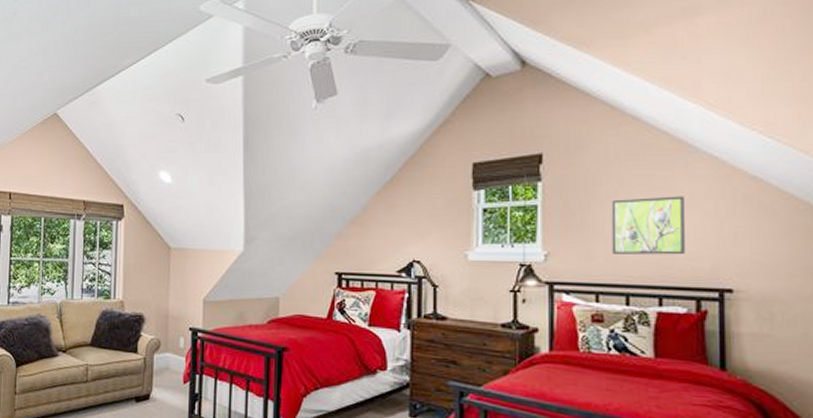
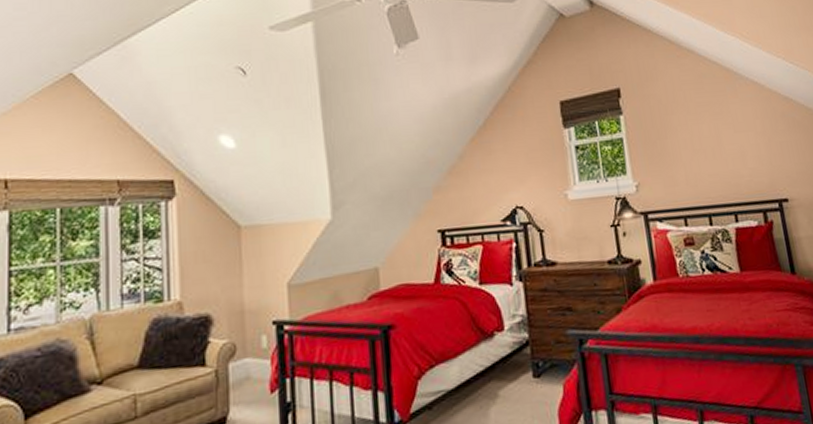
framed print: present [611,196,685,255] -> none [683,119,747,178]

